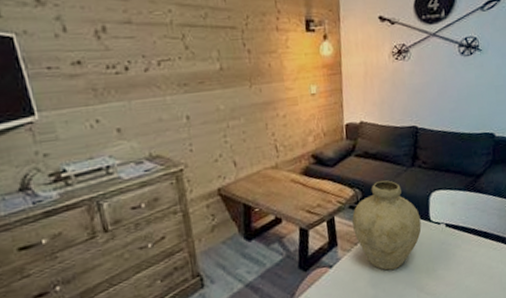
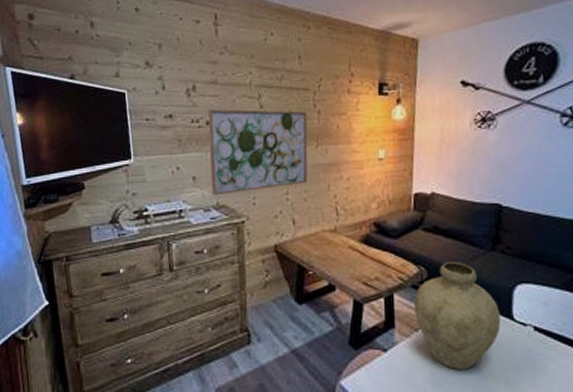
wall art: none [125,50,244,147] -> present [208,109,308,196]

